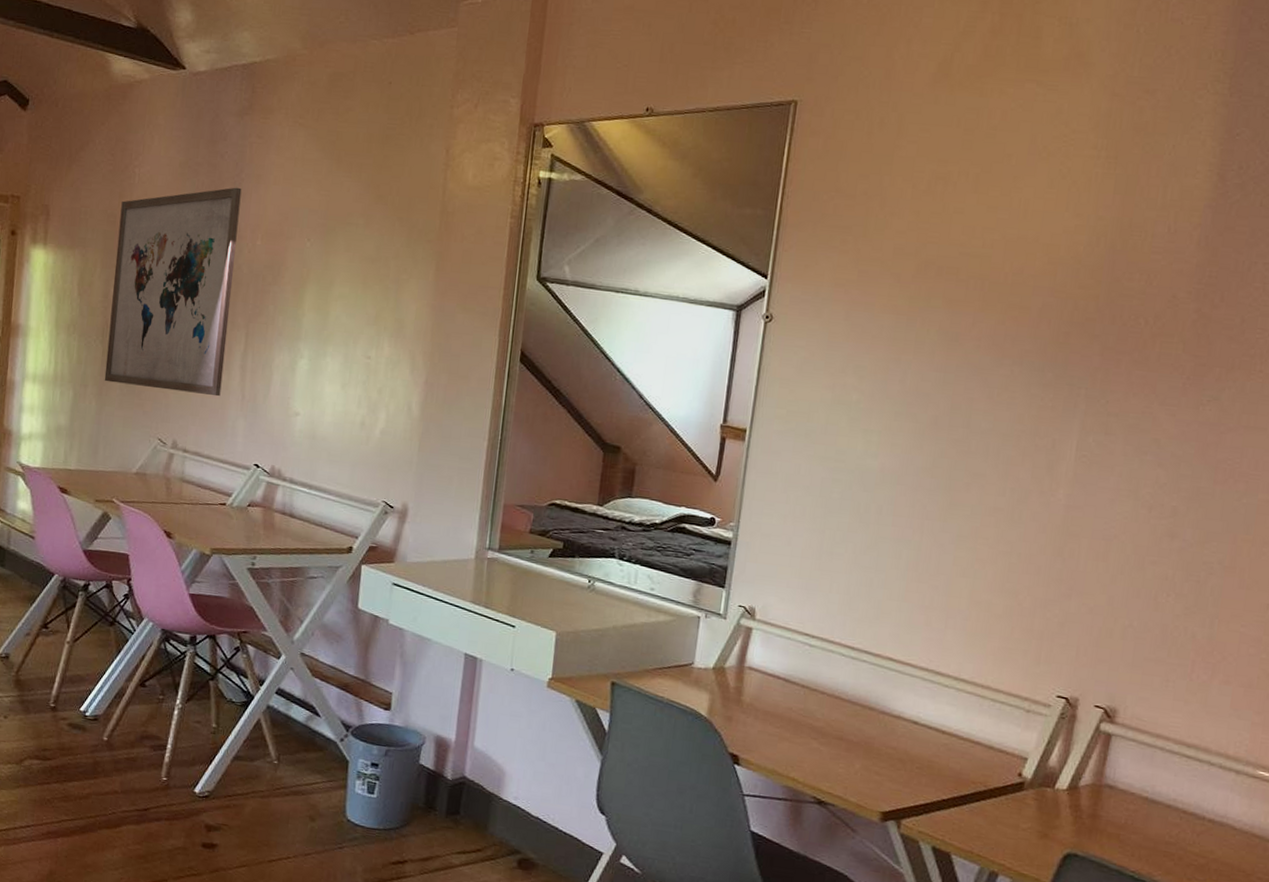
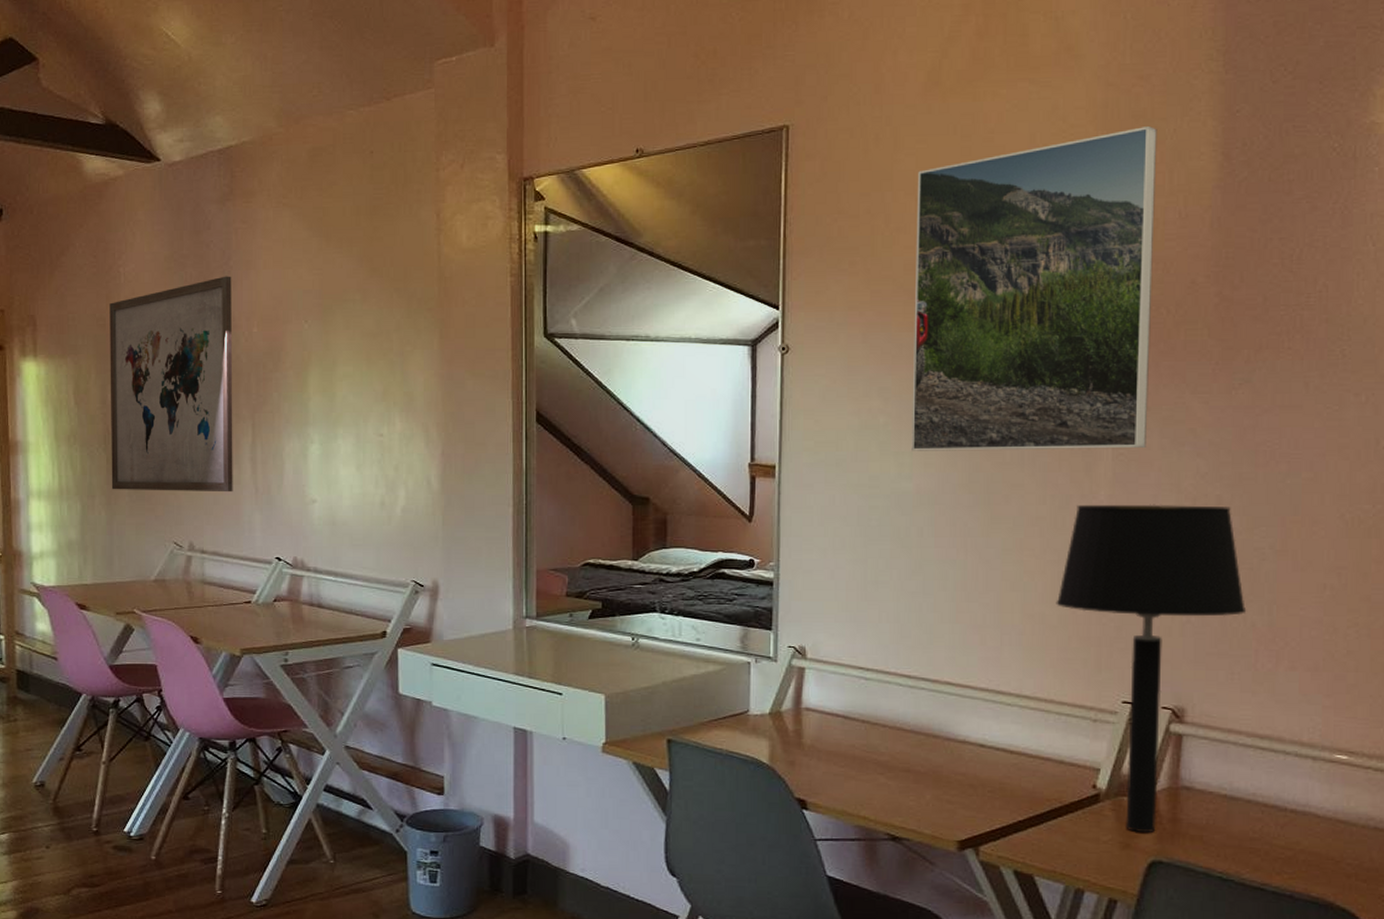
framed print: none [880,139,1157,452] -> present [911,126,1157,451]
table lamp: none [1003,501,1189,826] -> present [1056,504,1247,832]

